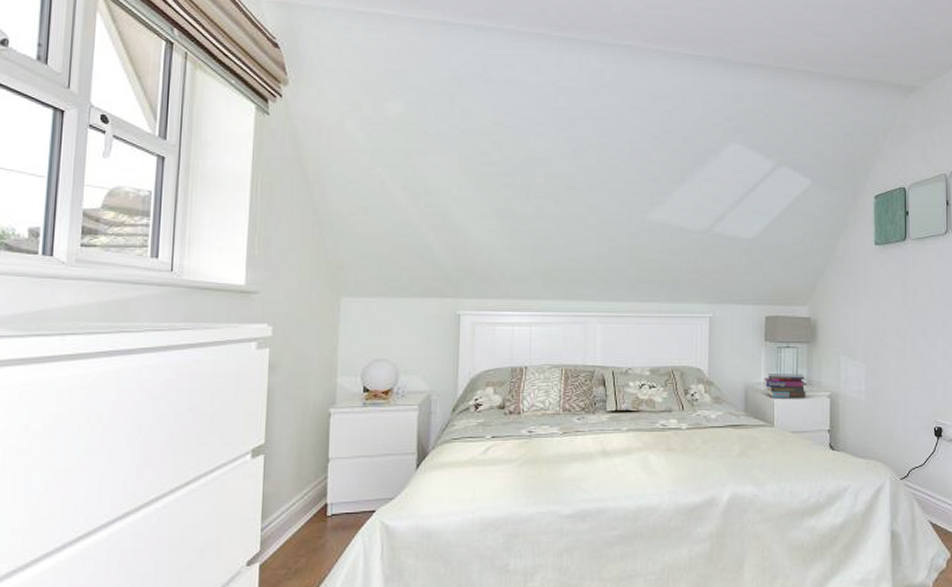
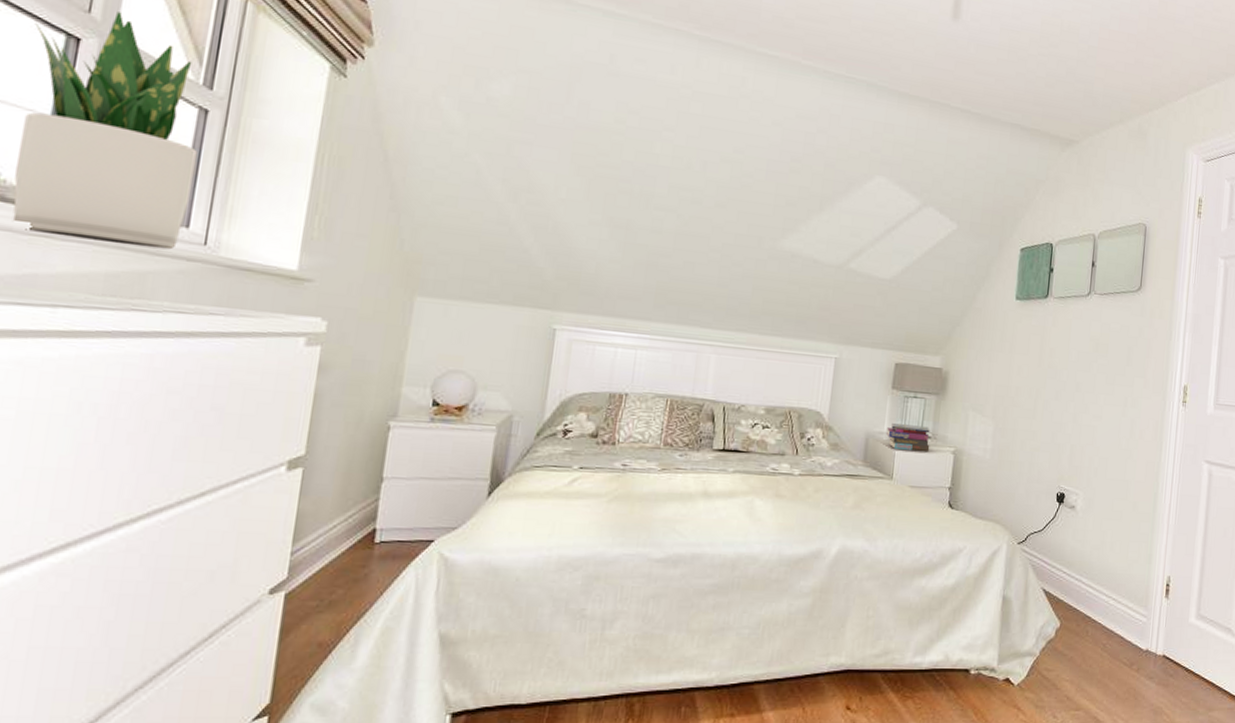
planter: none [25,84,159,278] -> present [12,12,198,250]

